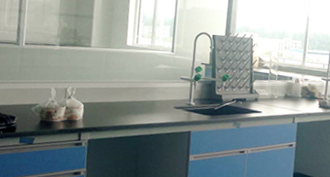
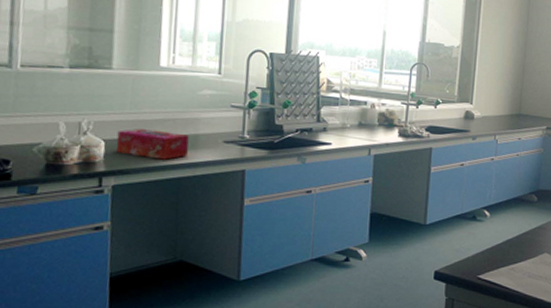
tissue box: none [92,94,148,121] -> present [116,128,189,160]

